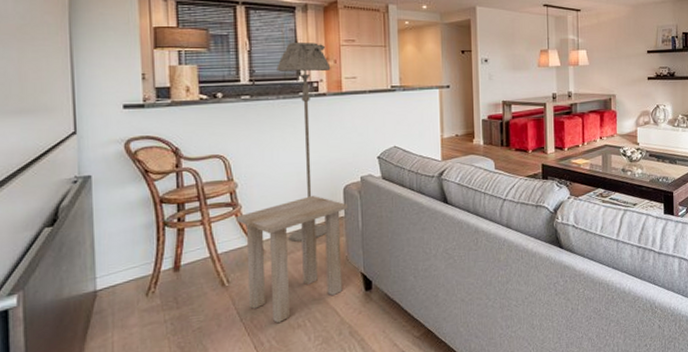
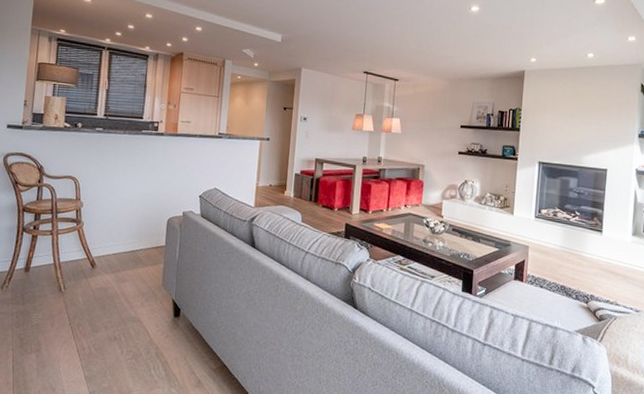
side table: present [236,196,349,324] -> none [77,223,170,333]
floor lamp: present [276,43,331,242] -> none [118,86,171,263]

